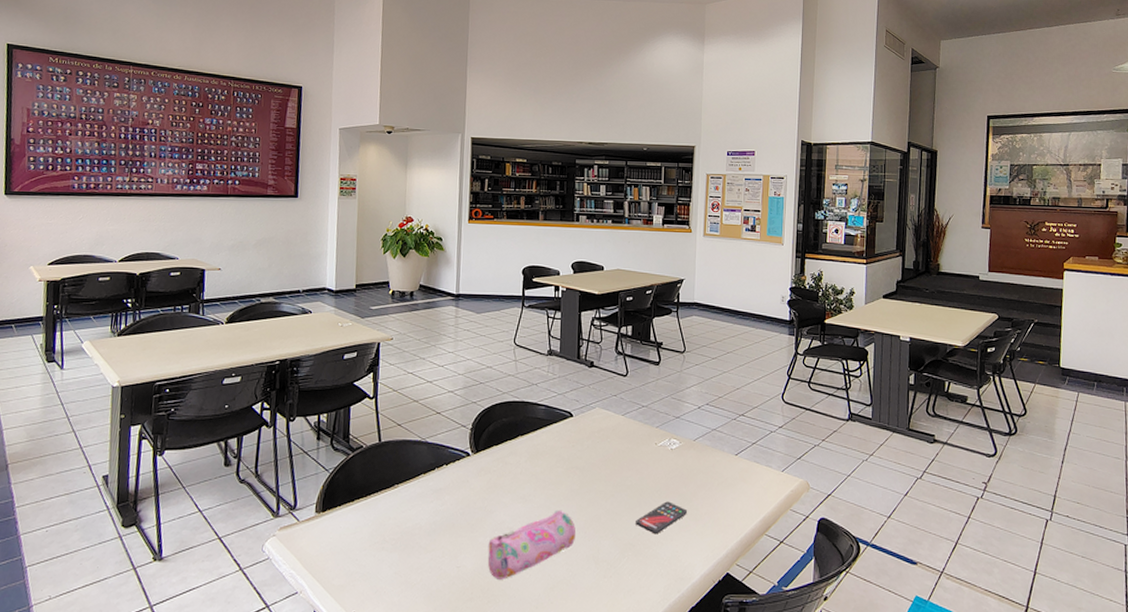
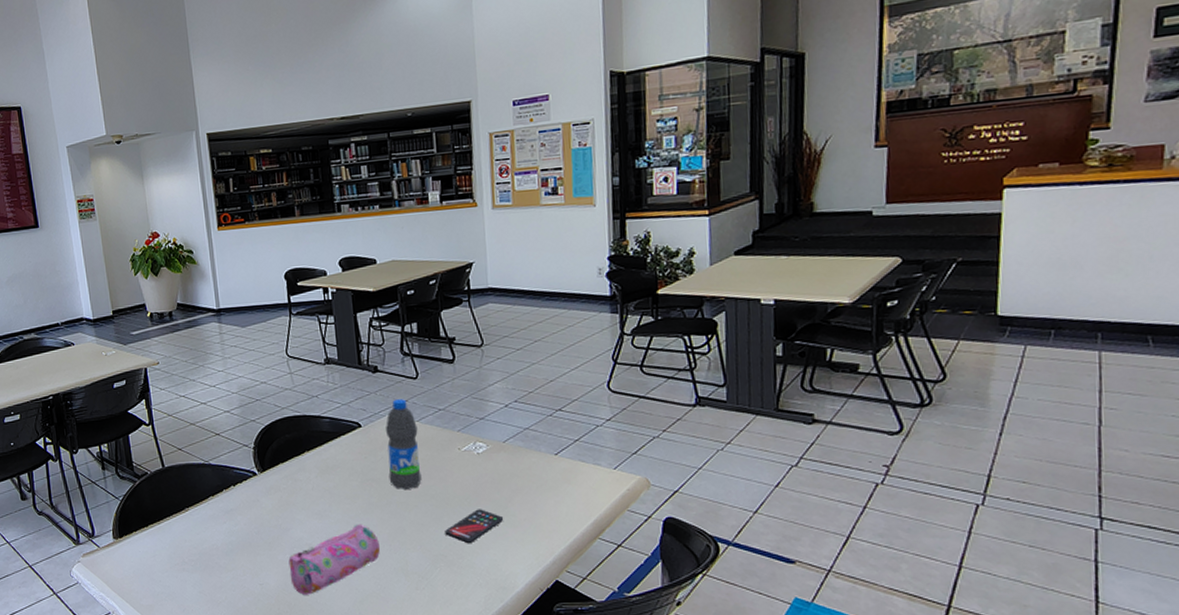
water bottle: none [592,393,622,479] -> present [385,399,422,489]

